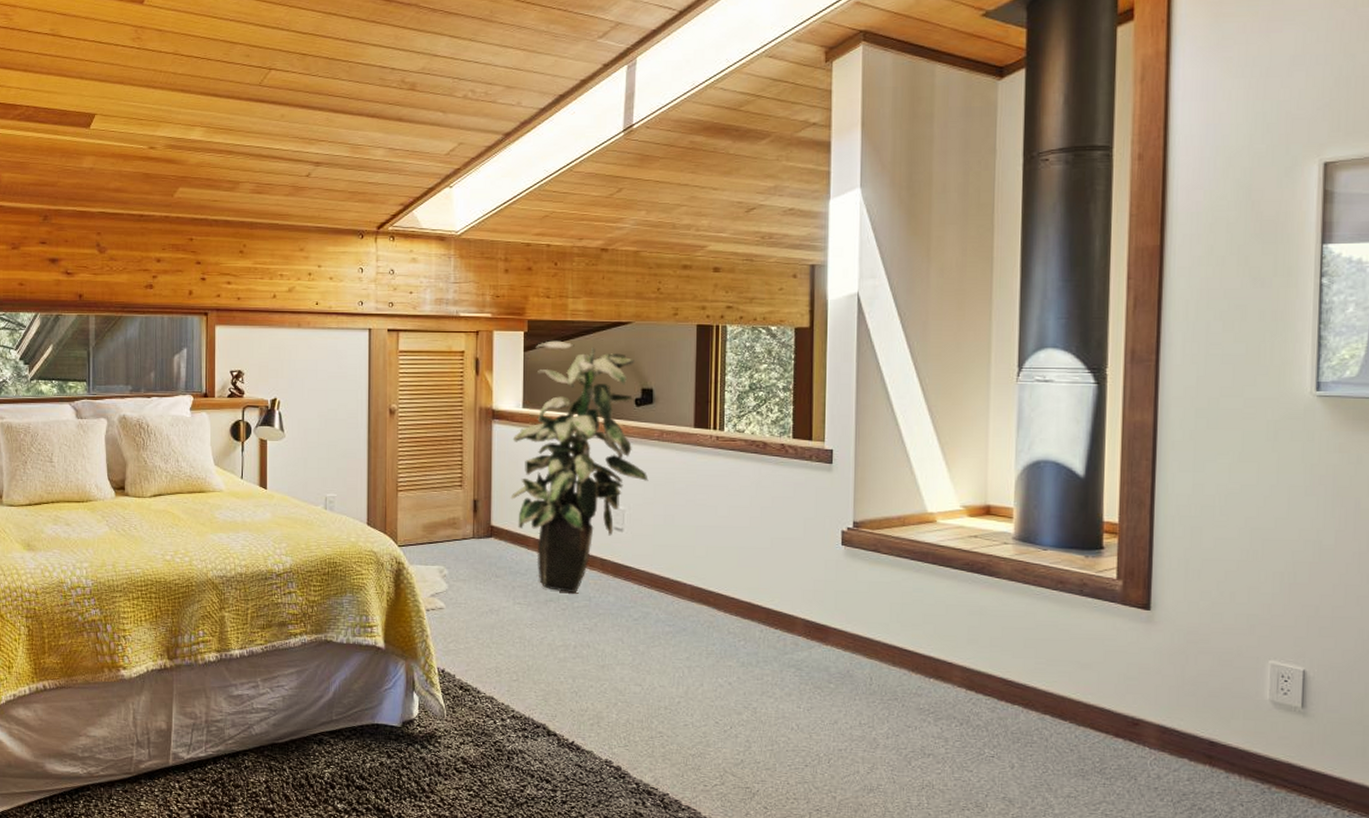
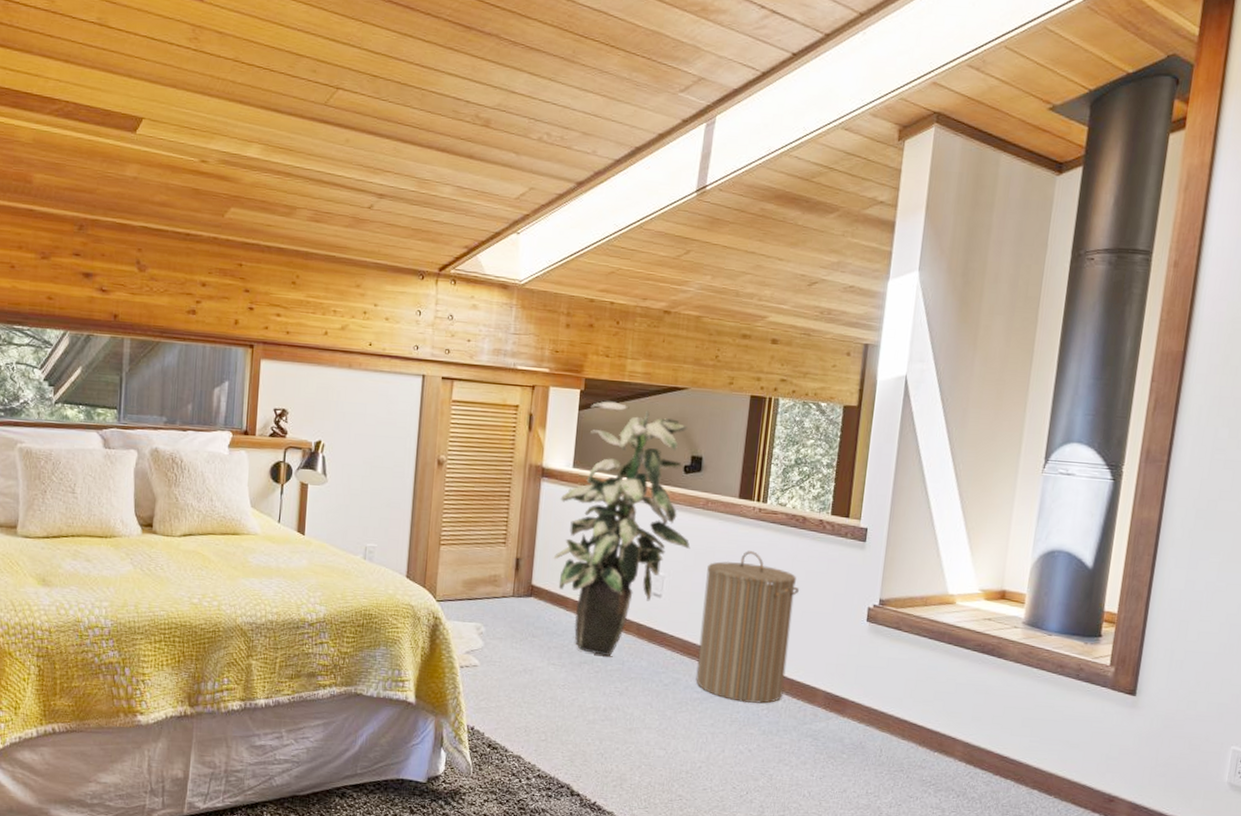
laundry hamper: none [666,480,767,635] -> present [695,551,800,704]

